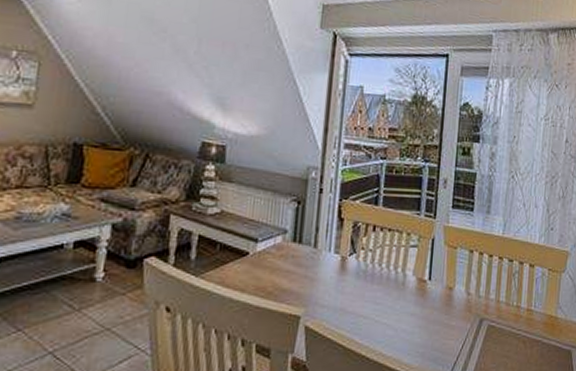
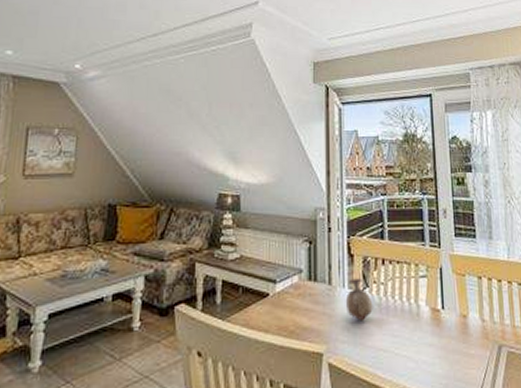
vase: none [329,243,359,286] -> present [345,278,373,320]

